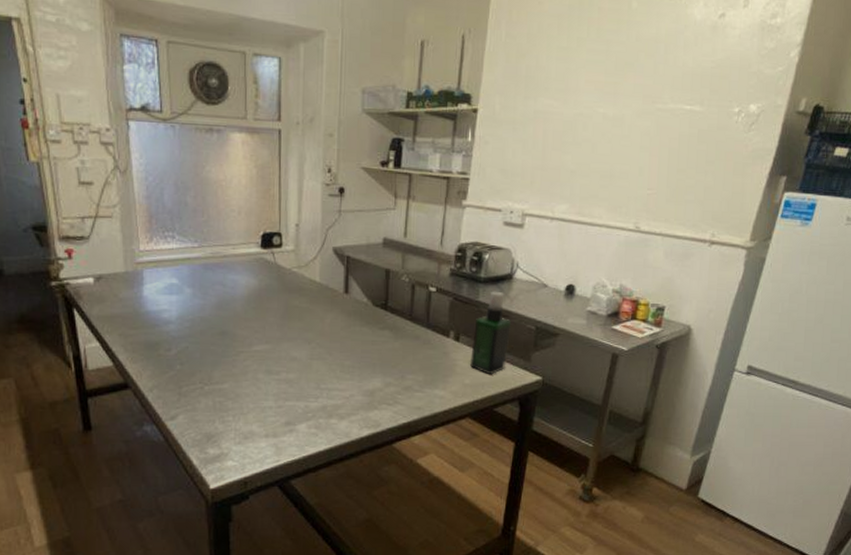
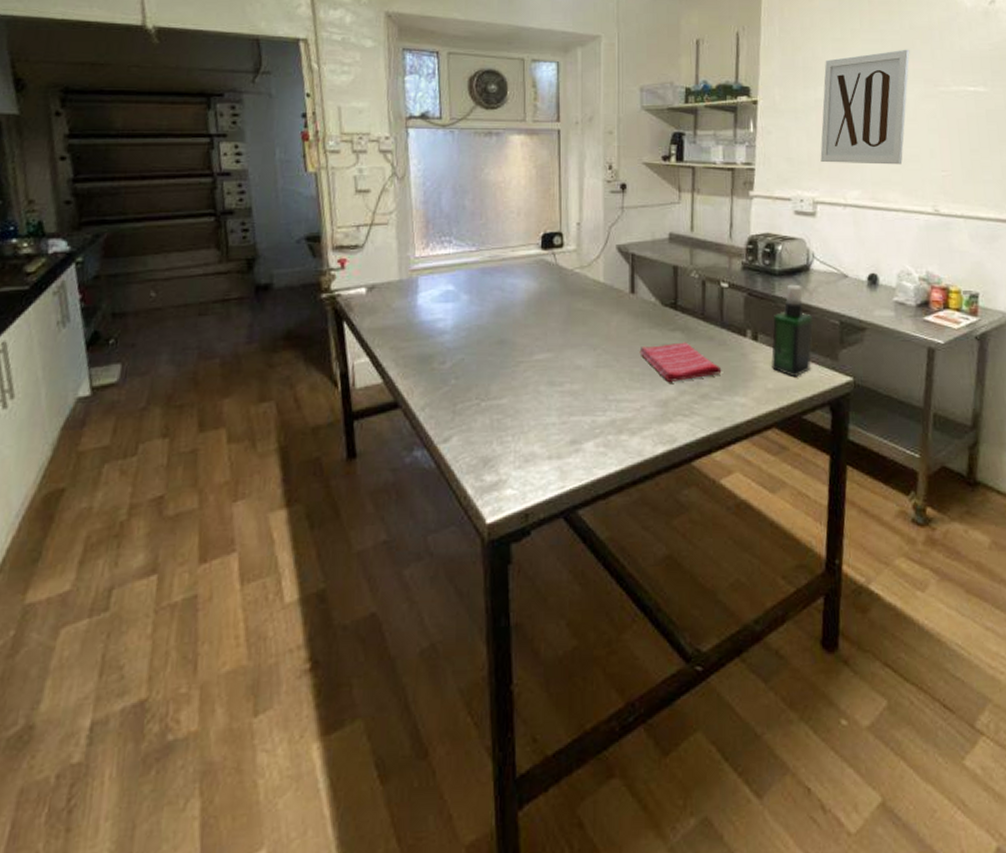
dish towel: none [350,340,425,375] -> present [639,342,722,382]
wall art: none [533,62,633,181] -> present [820,49,910,165]

